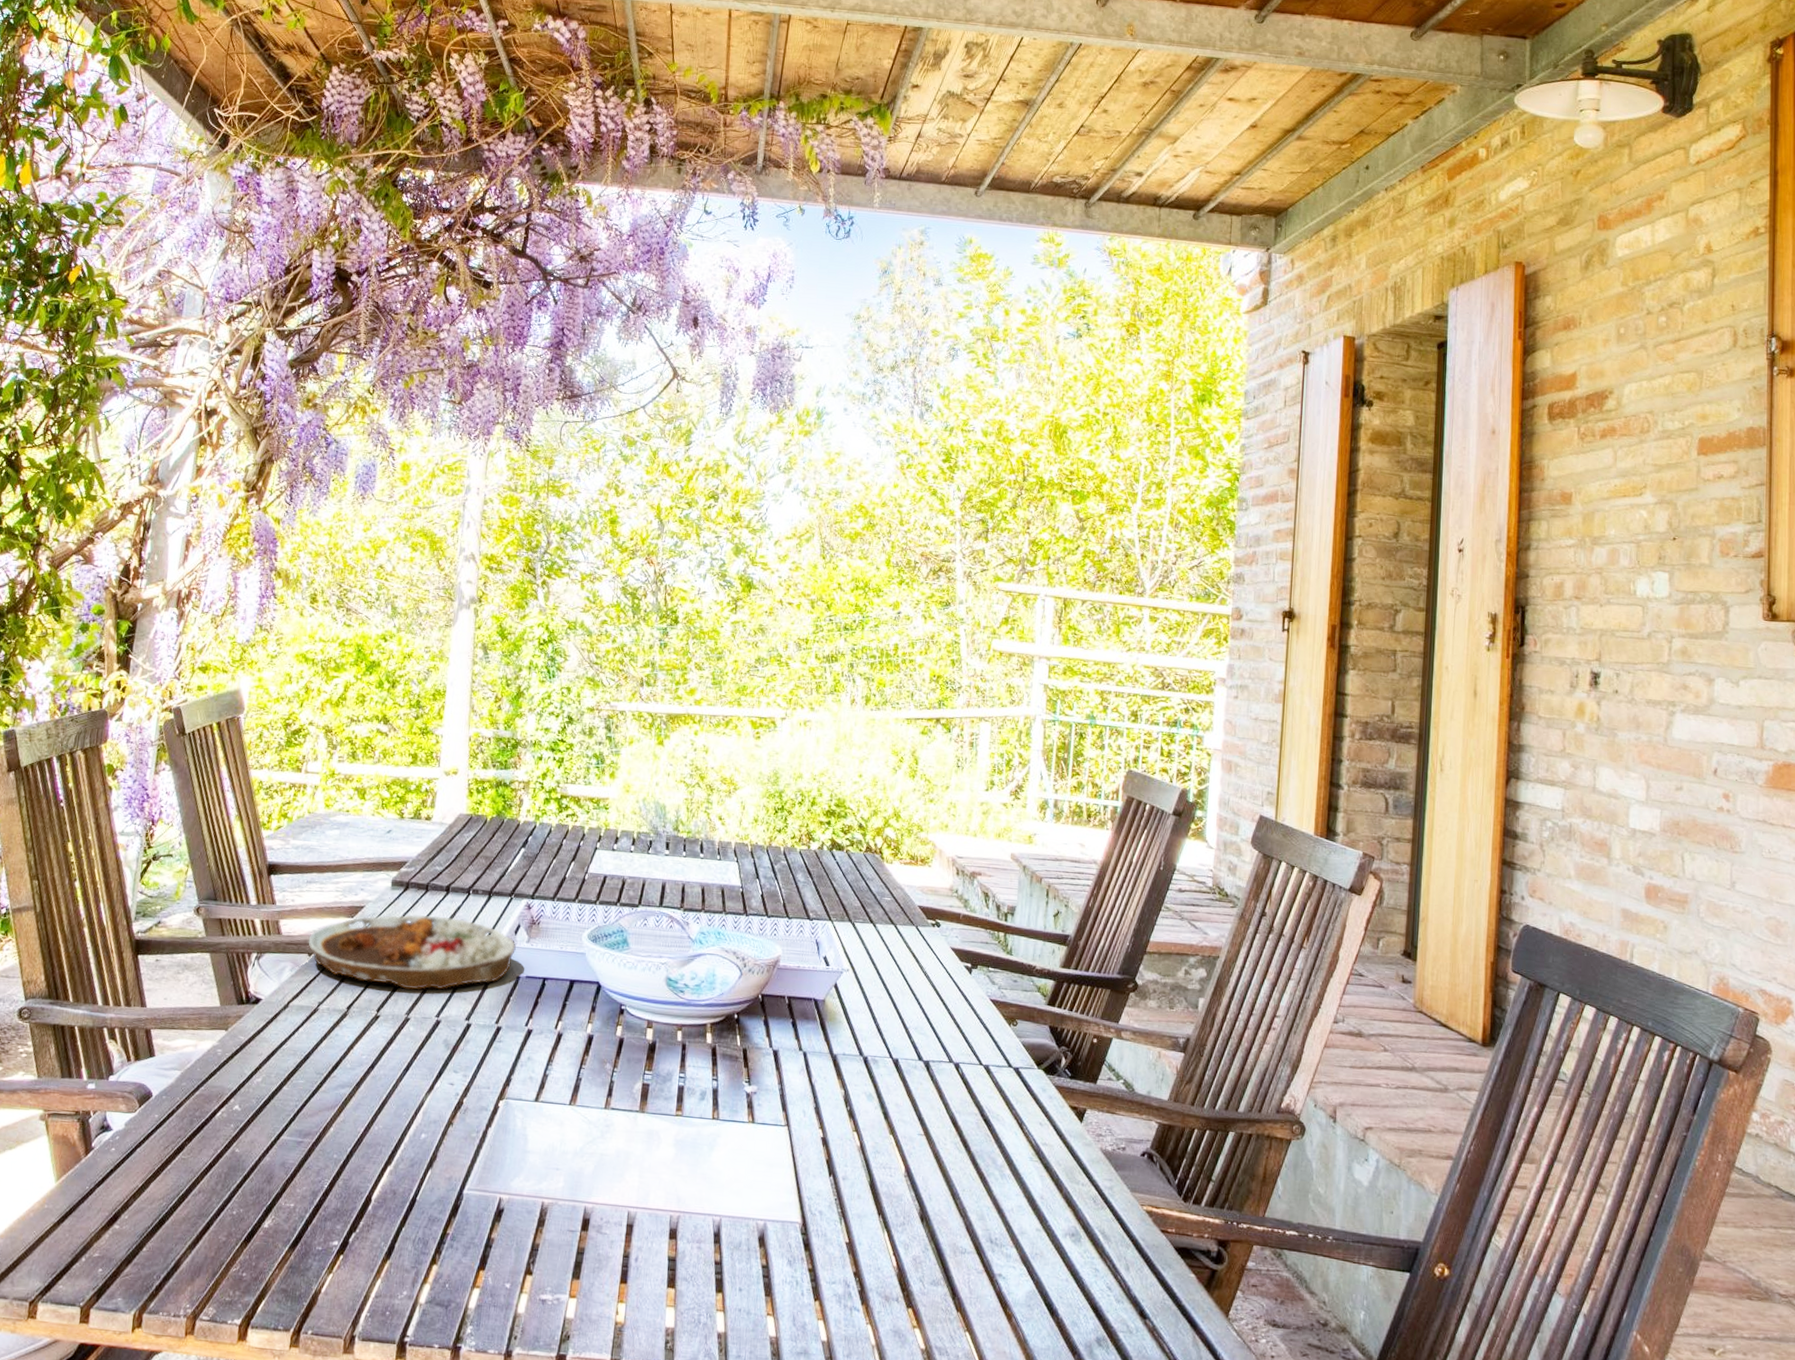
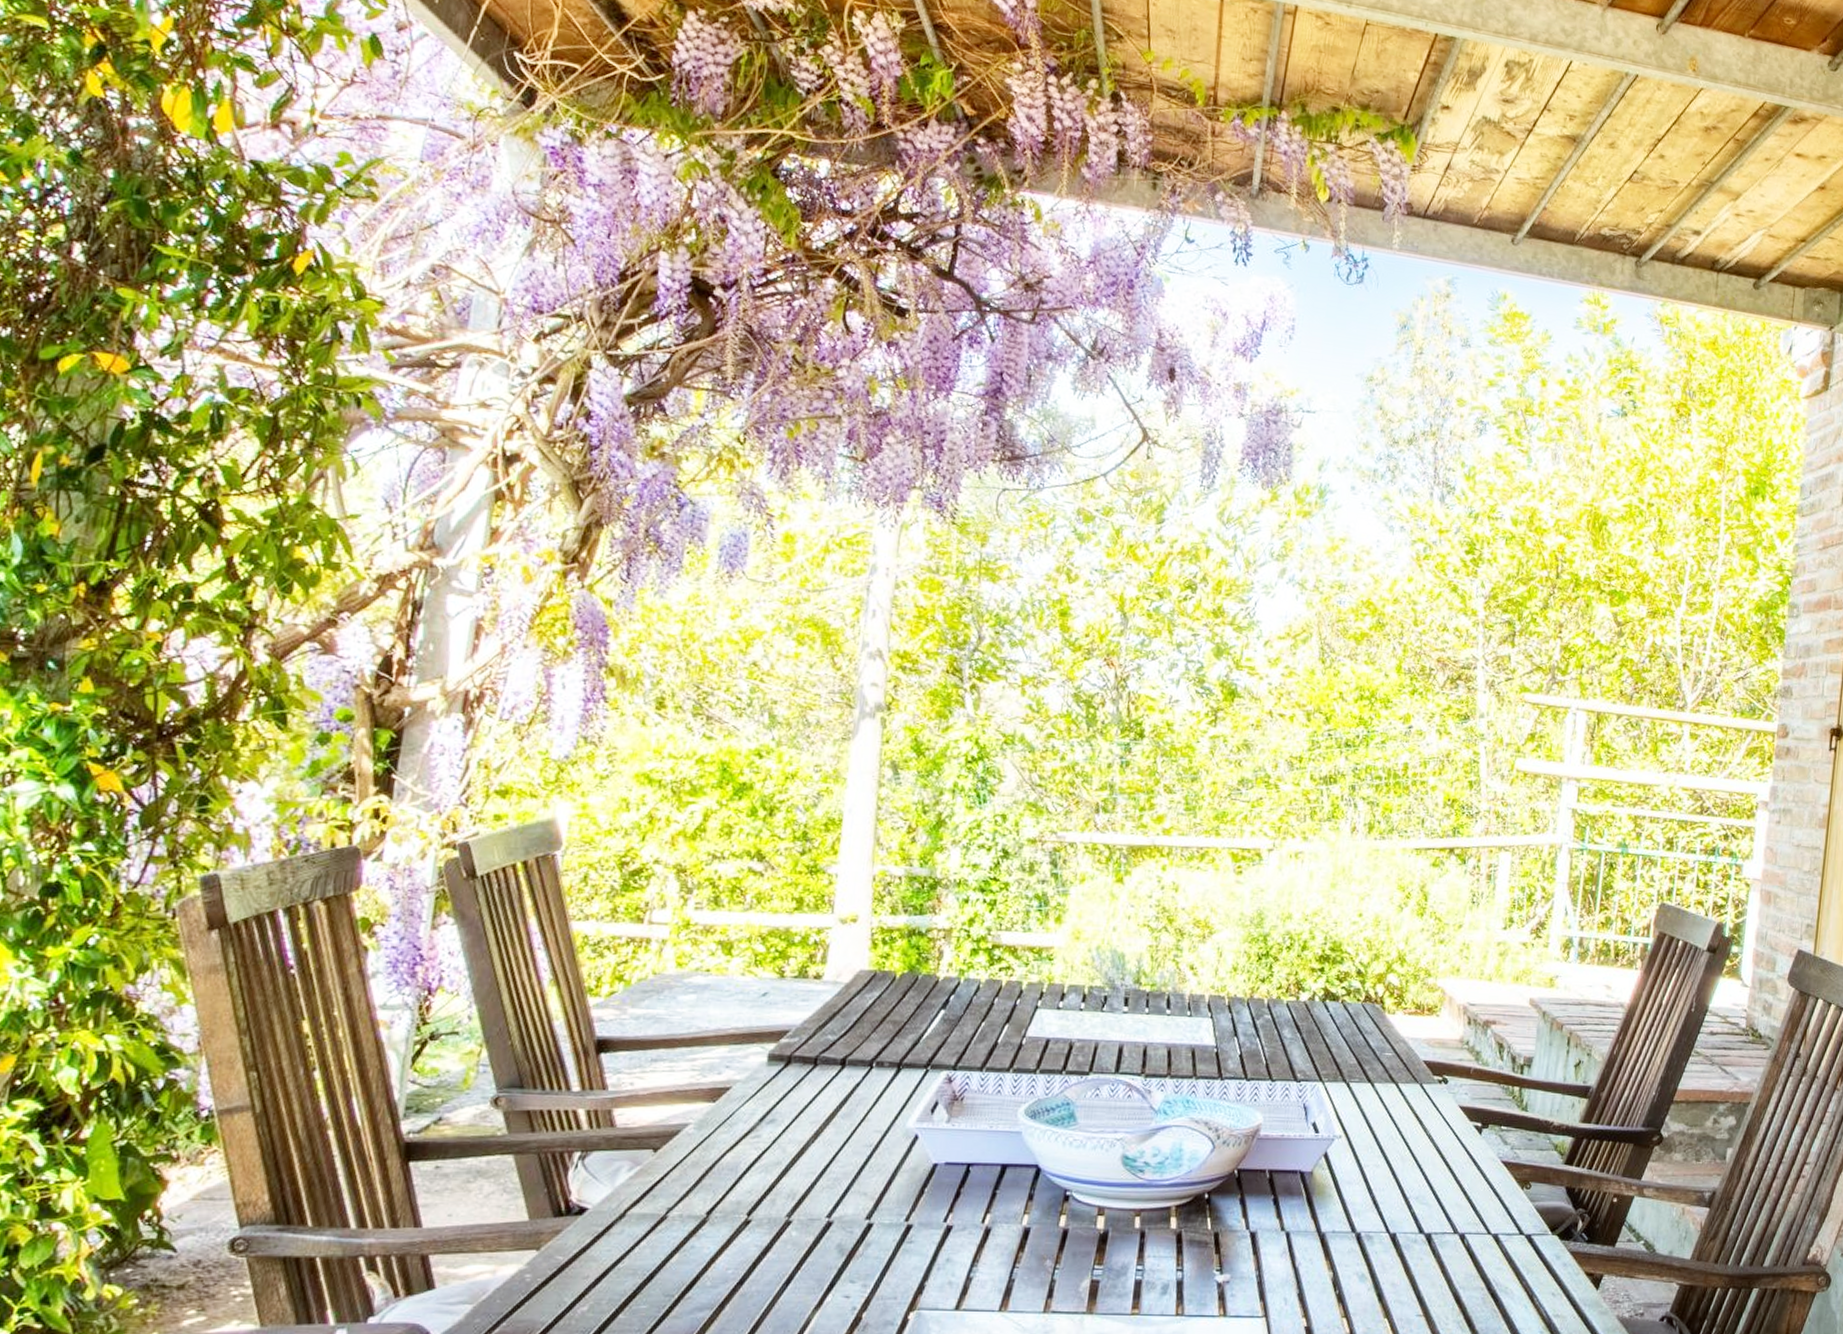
plate: present [308,914,516,990] -> none [652,1094,933,1187]

